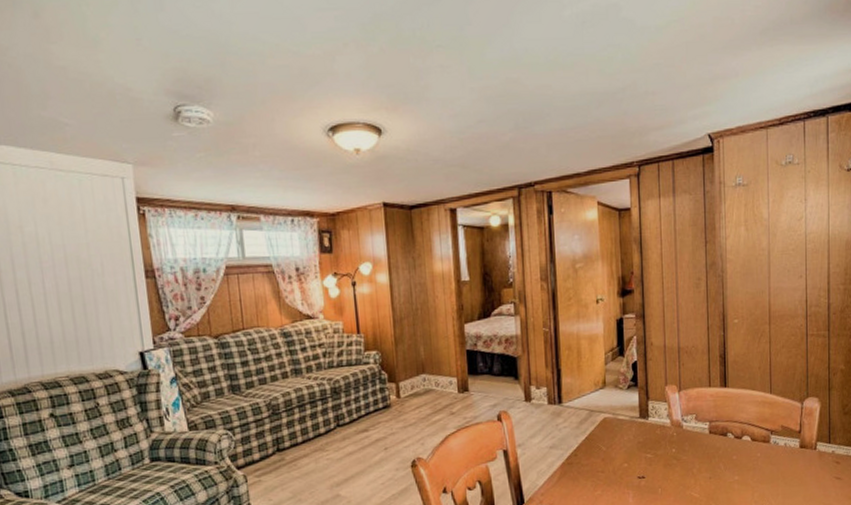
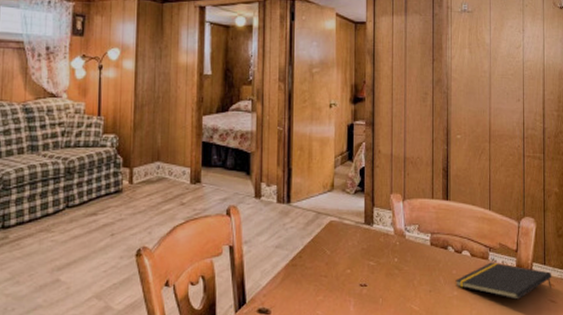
notepad: none [736,445,838,480] -> present [455,262,552,300]

